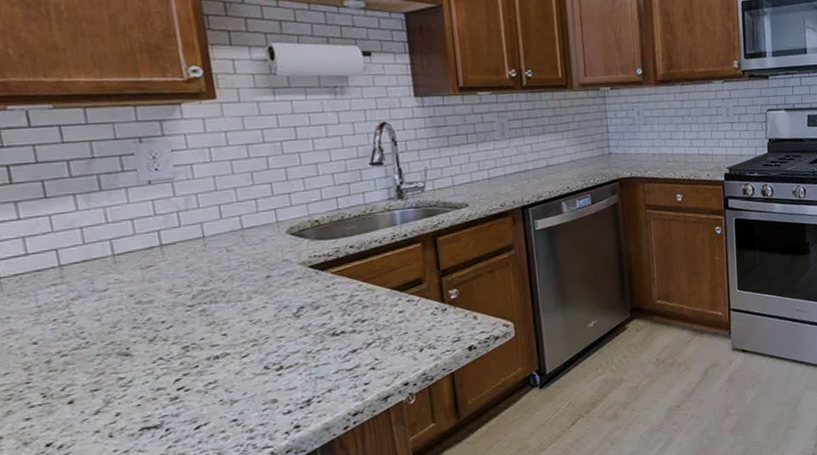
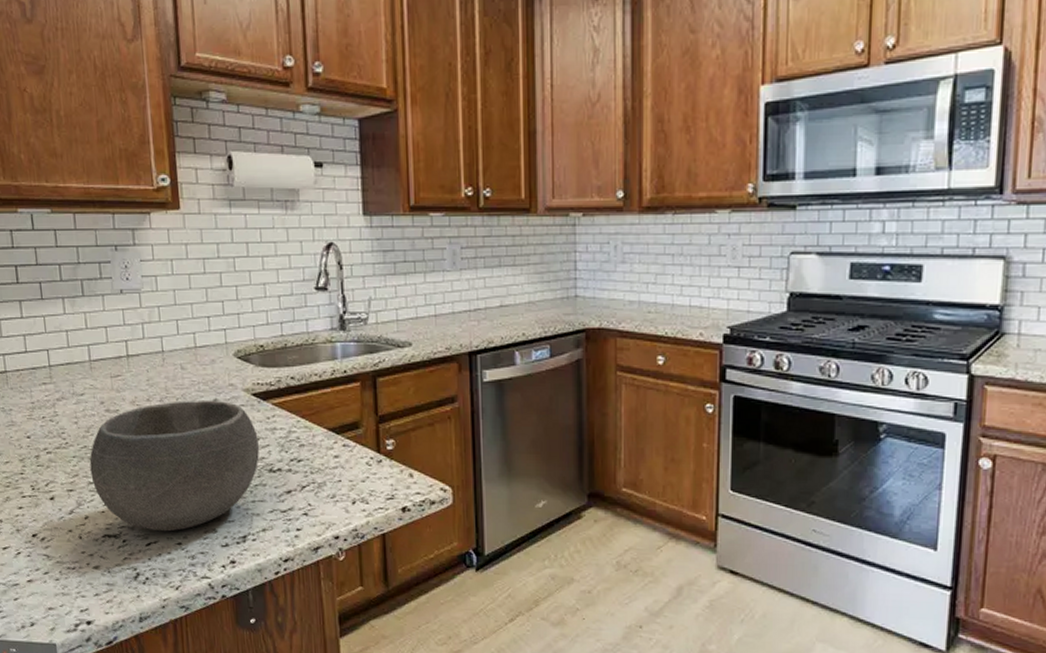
bowl: none [118,276,321,414] -> present [89,400,259,532]

